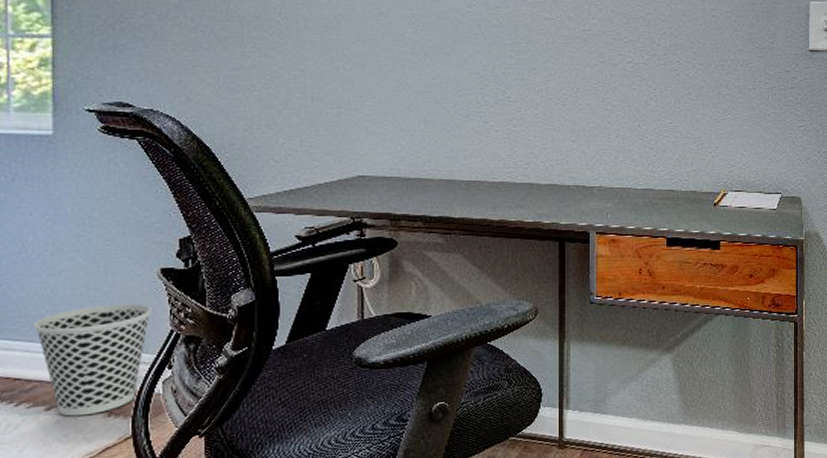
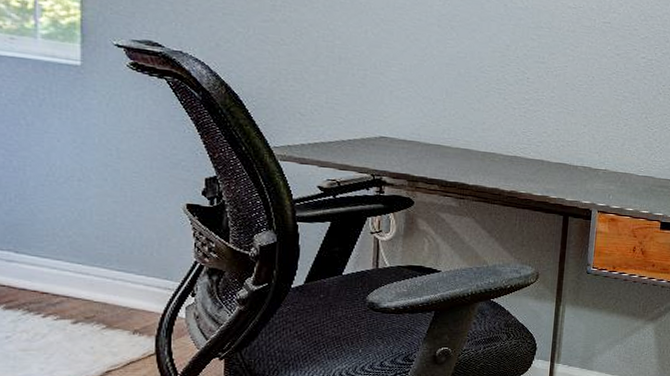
wastebasket: present [34,304,152,417] -> none [61,232,177,332]

